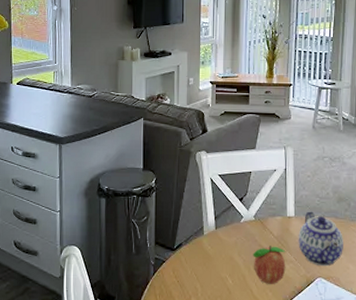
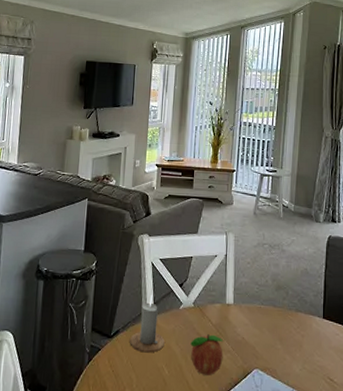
candle: none [193,210,227,264] -> present [130,295,165,353]
teapot: present [298,211,343,267] -> none [236,299,281,357]

